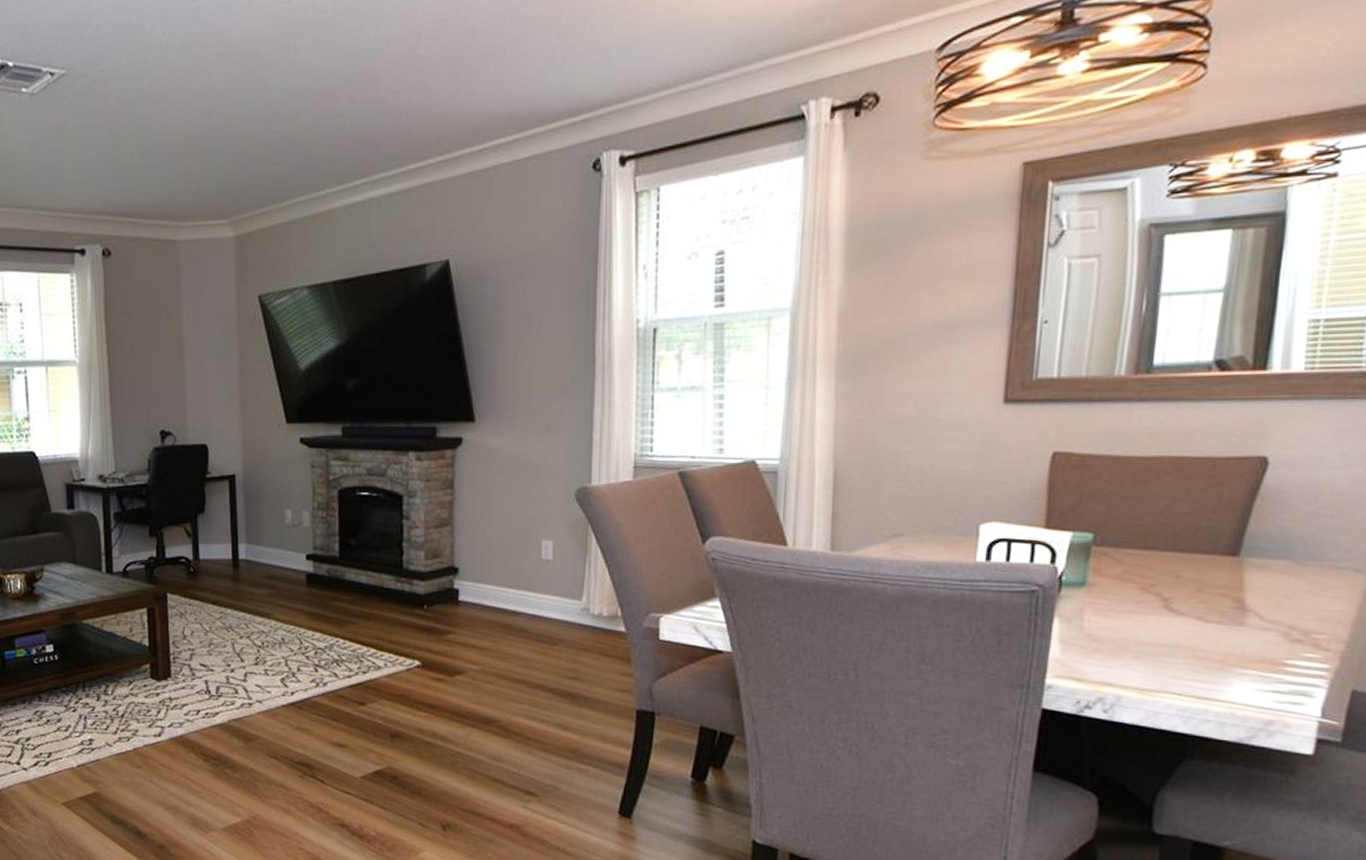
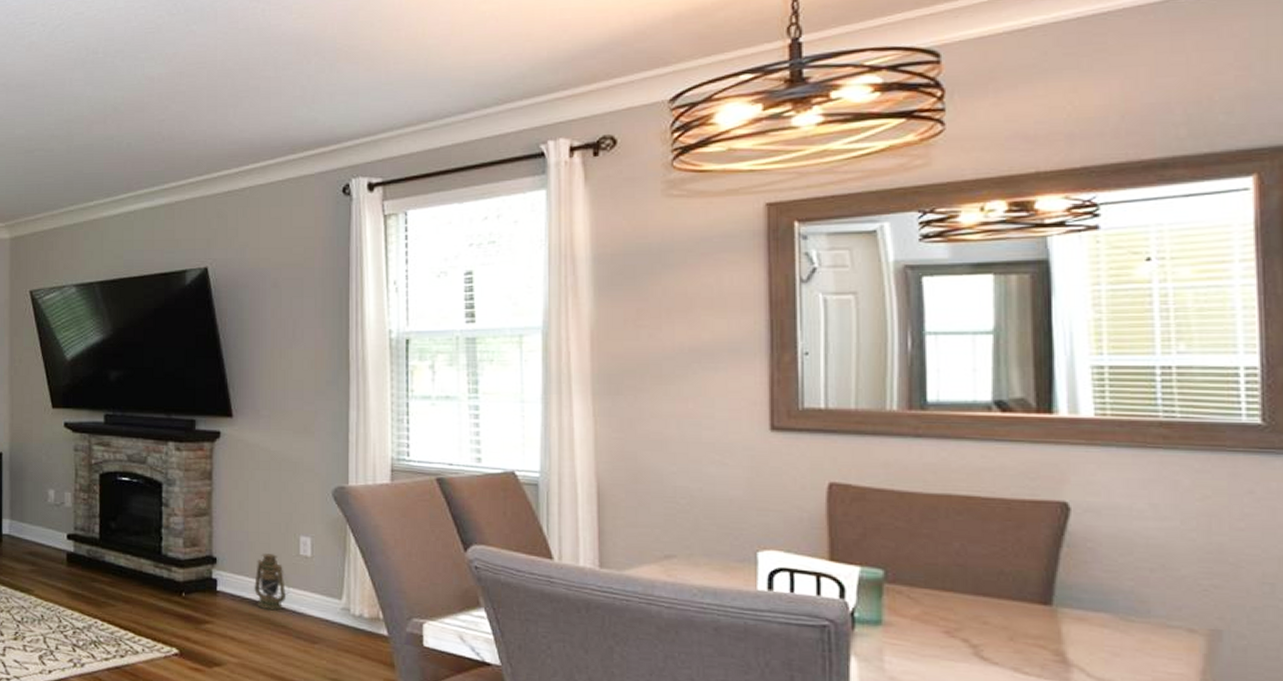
lantern: none [496,560,531,616] -> present [254,554,290,611]

